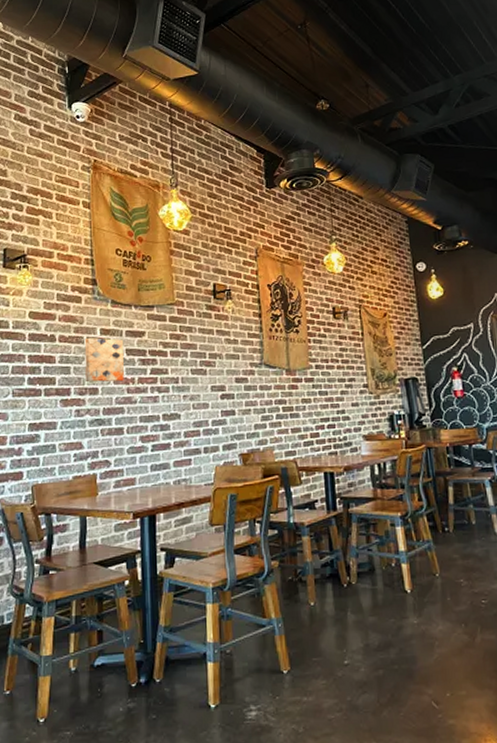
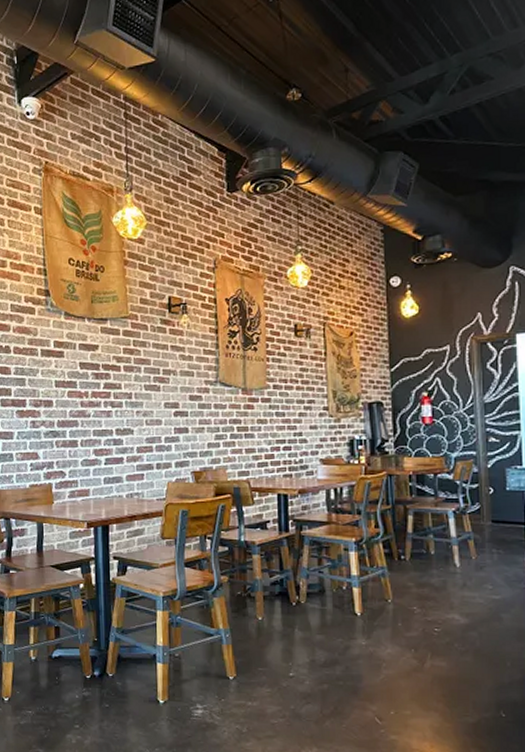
wall art: present [84,337,124,383] -> none [38,349,78,395]

